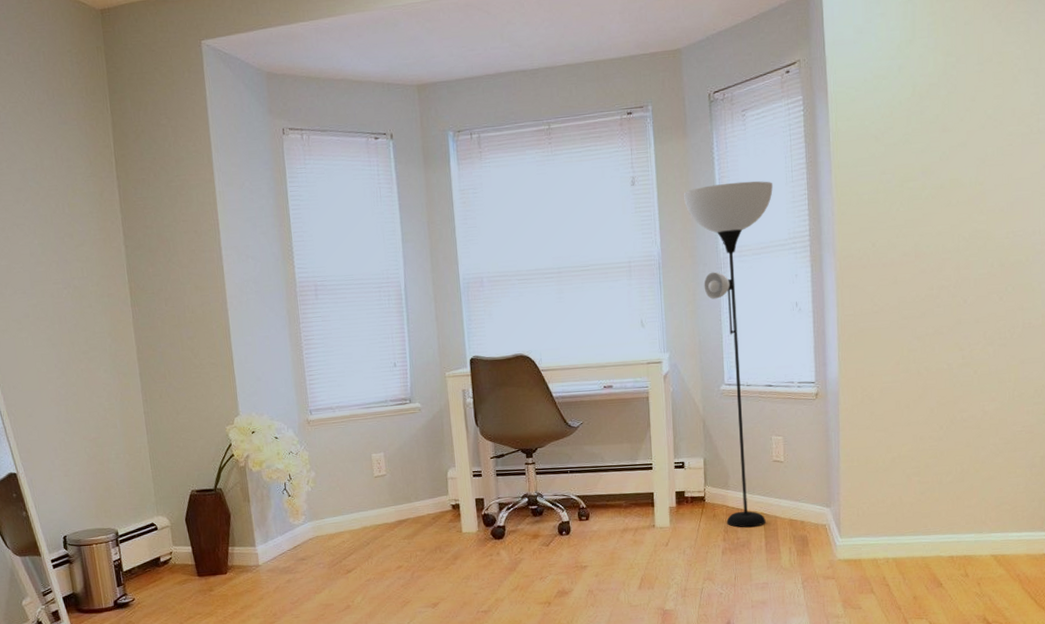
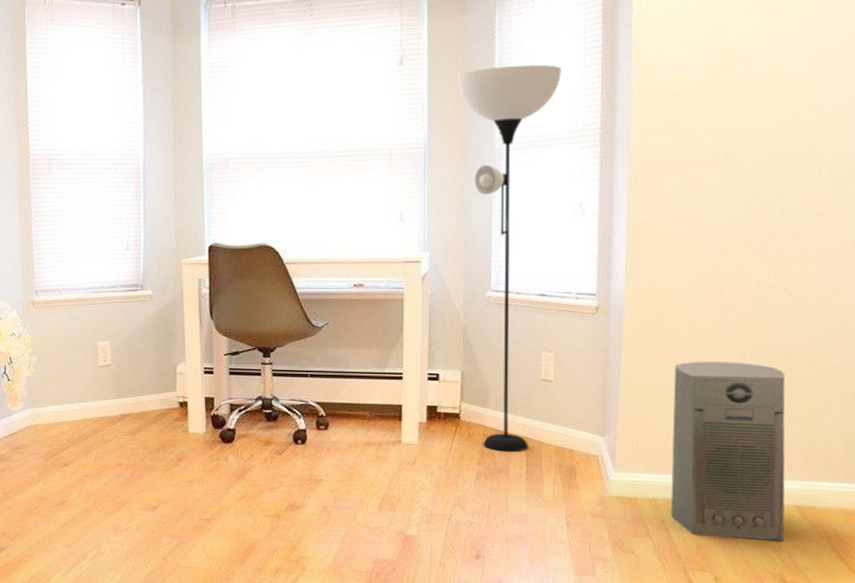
air purifier: none [884,434,985,588] -> present [670,361,786,541]

